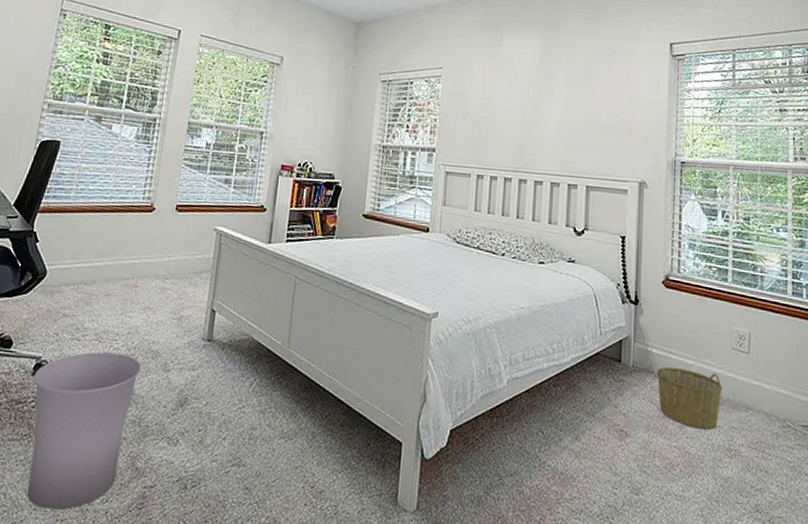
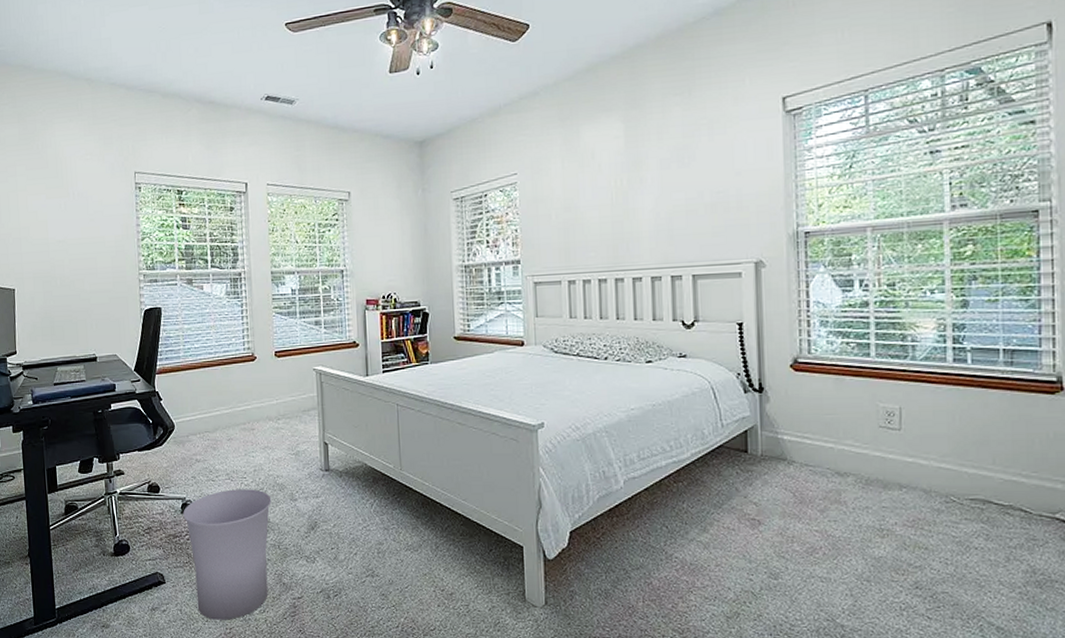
basket: present [656,366,723,430] -> none [789,452,869,511]

